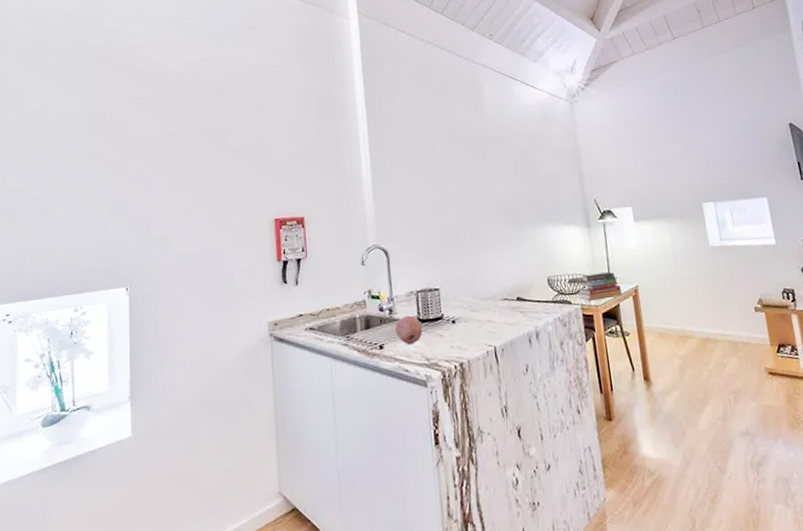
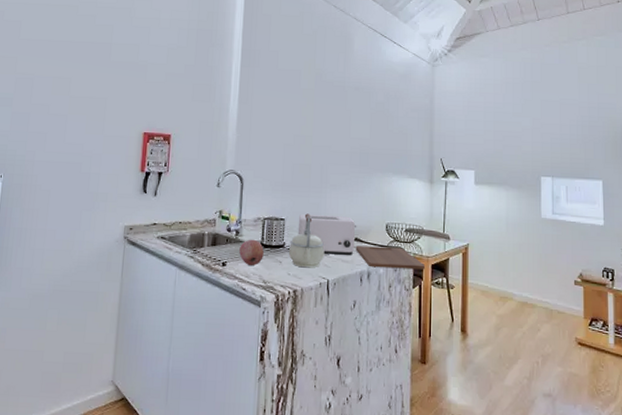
kettle: none [448,279,488,338] -> present [288,213,325,268]
toaster: none [453,276,518,320] -> present [297,214,357,255]
cutting board: none [518,300,597,327] -> present [355,245,426,270]
books: present [578,272,622,301] -> none [413,226,453,251]

